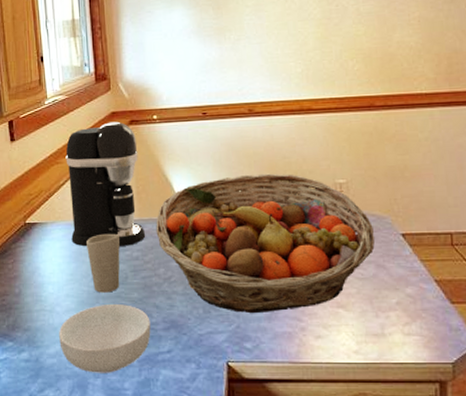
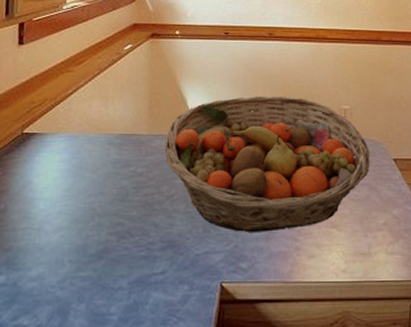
cereal bowl: present [59,304,151,373] -> none [43,223,147,297]
coffee maker: present [65,121,146,246] -> none [72,33,156,161]
cup: present [85,233,120,293] -> none [87,147,126,210]

